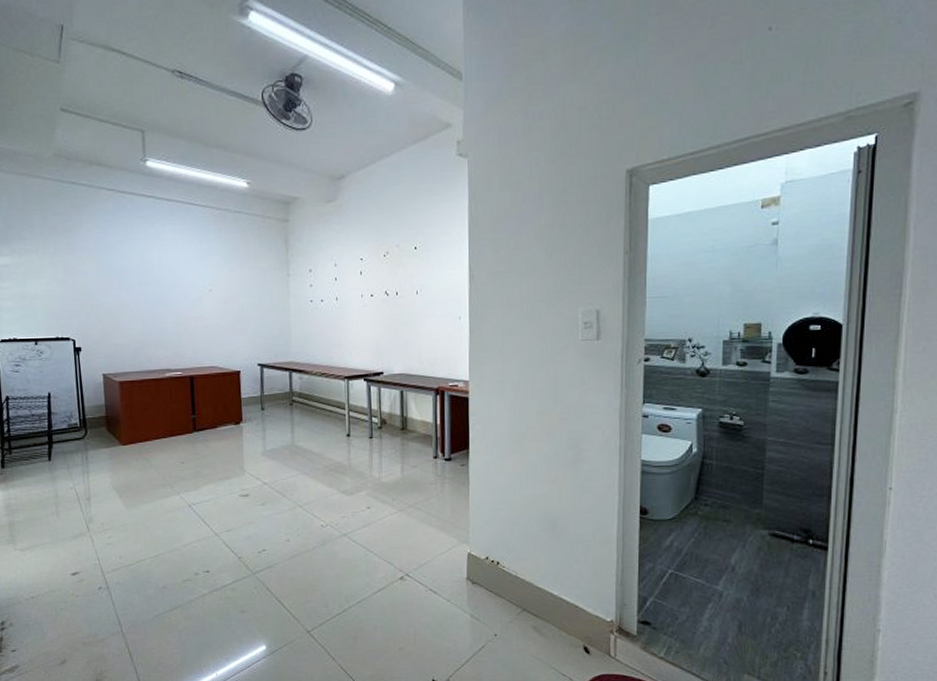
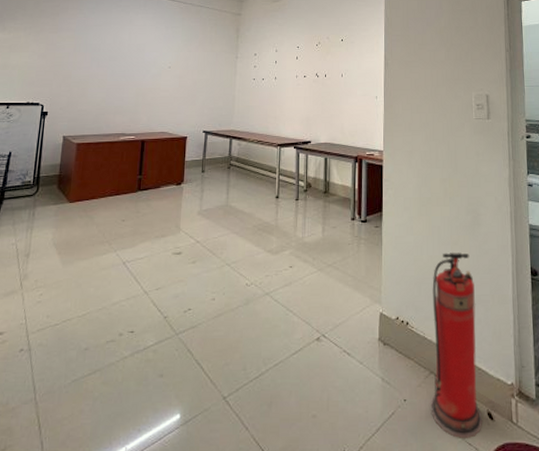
fire extinguisher: none [522,491,579,671] -> present [430,252,483,440]

